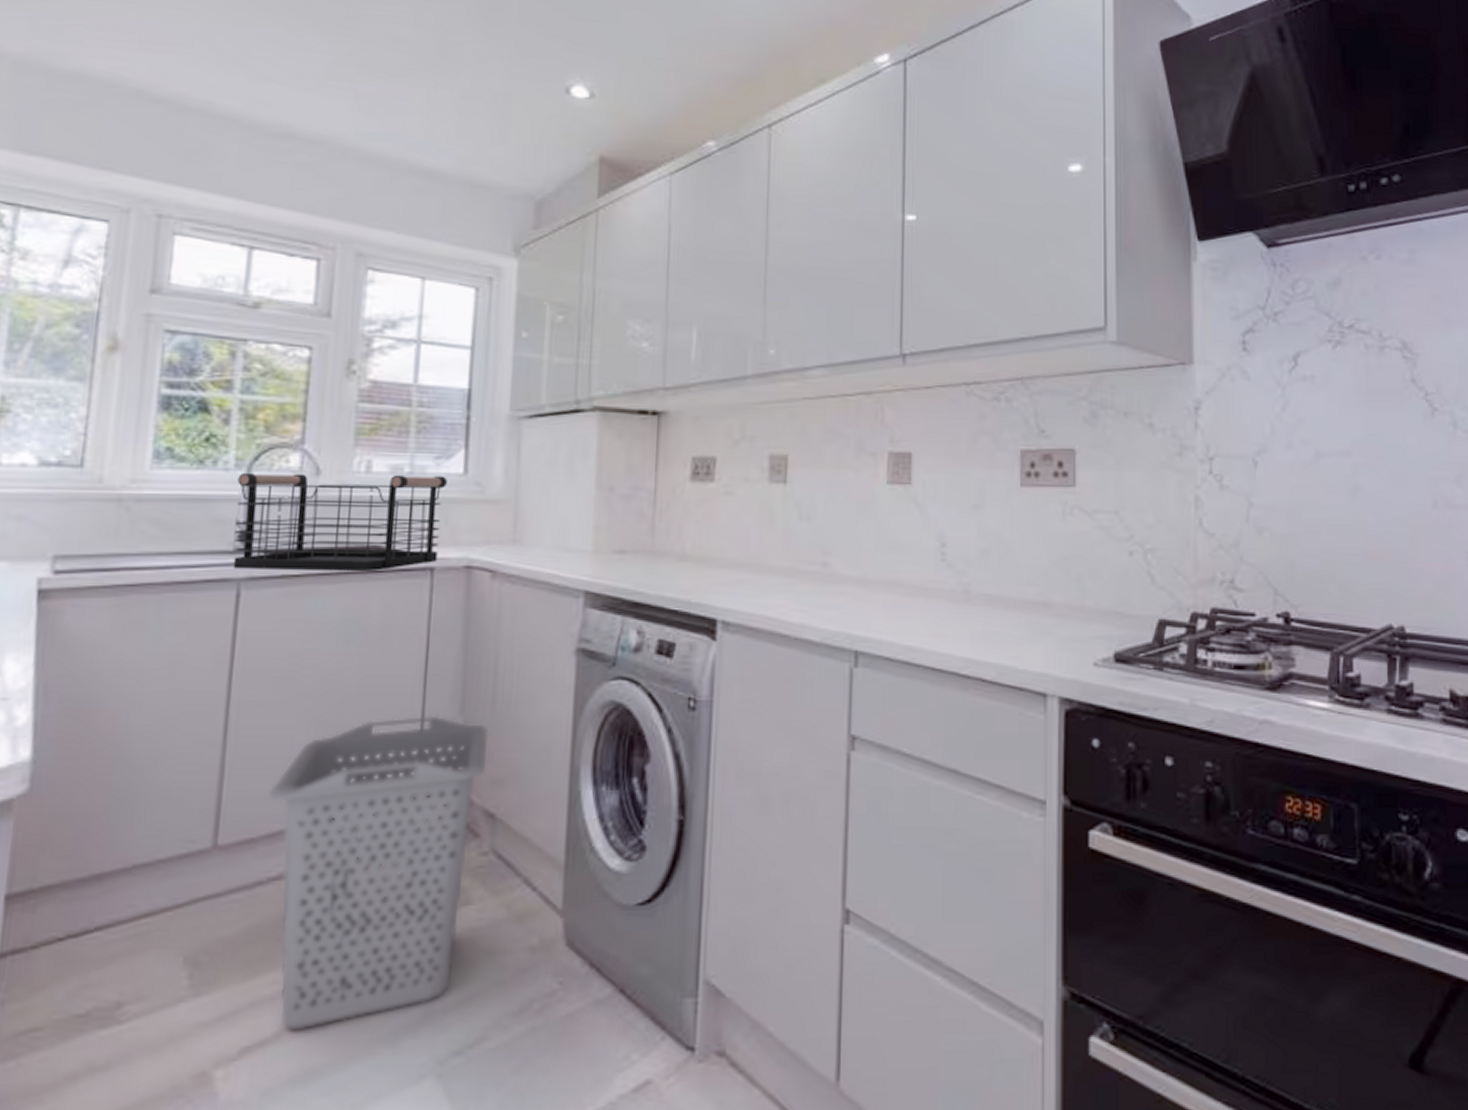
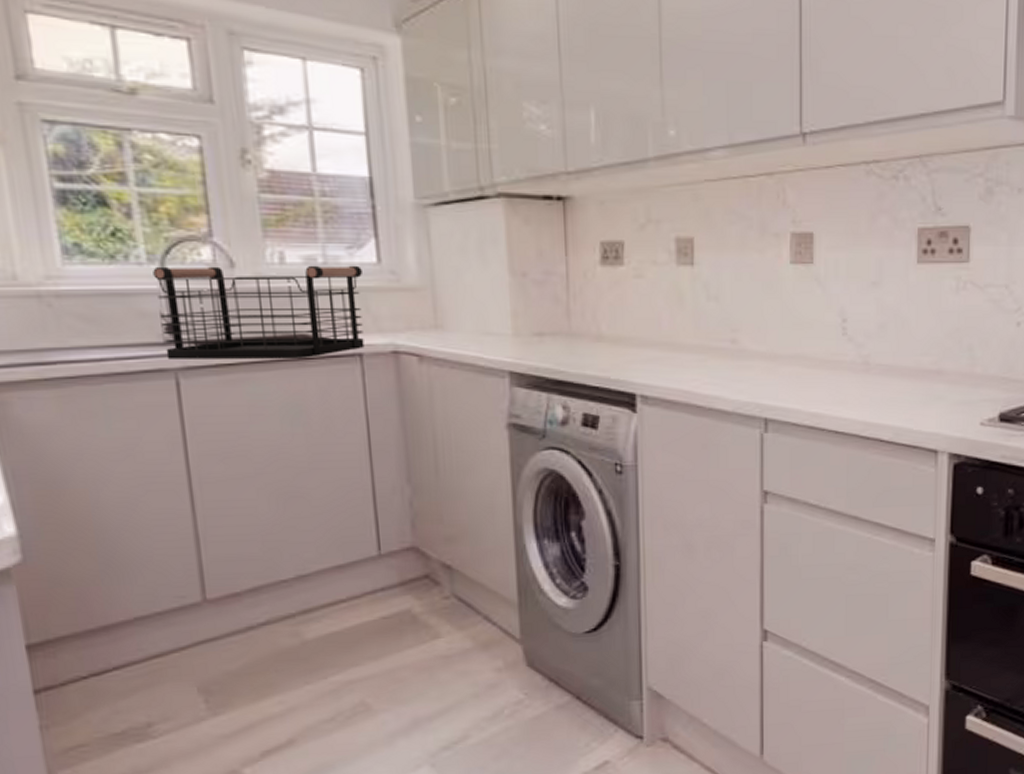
laundry basket: present [268,715,489,1029] -> none [244,485,437,737]

